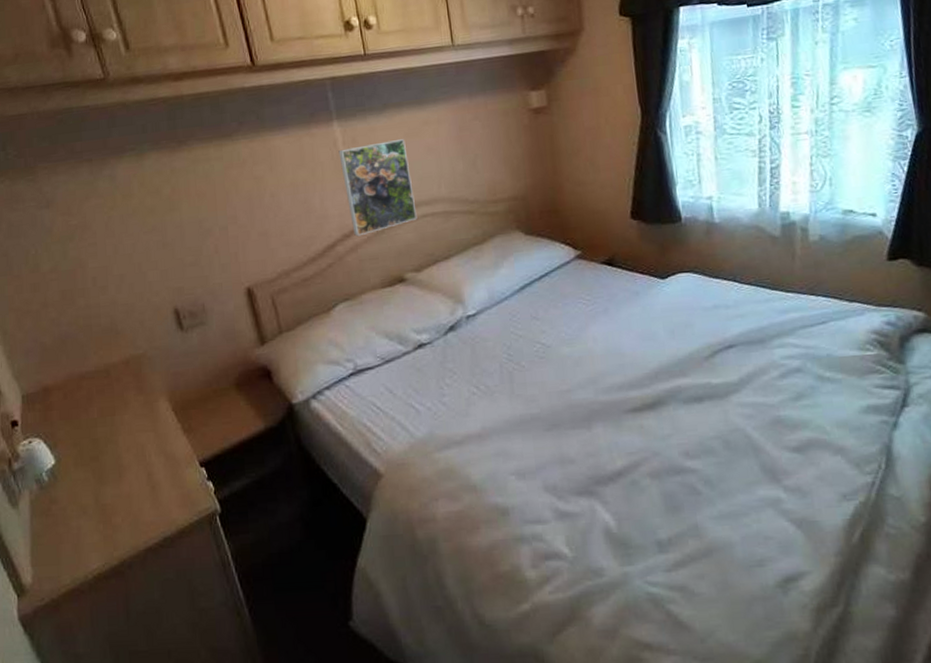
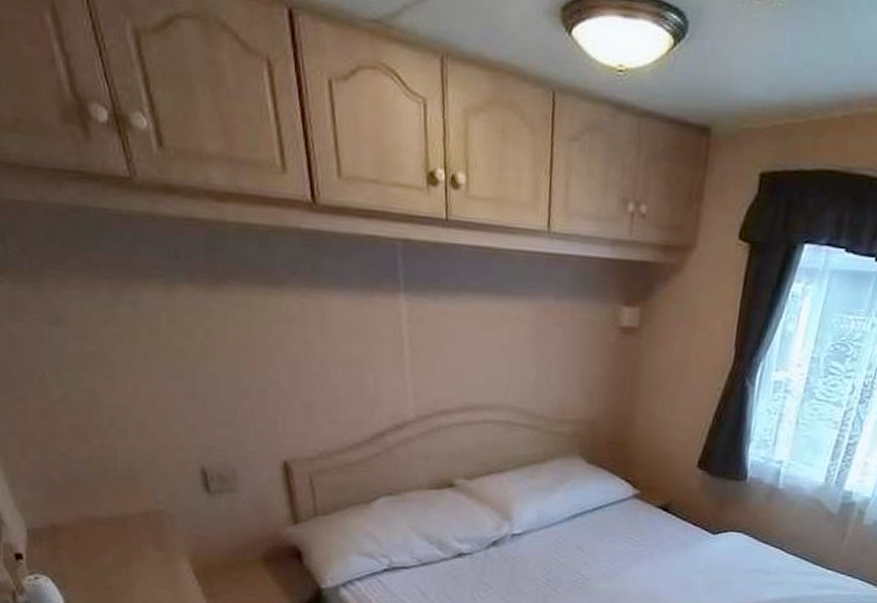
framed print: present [338,138,417,237] -> none [401,328,478,430]

